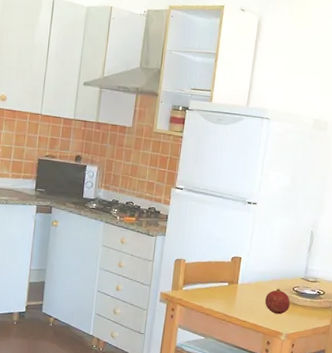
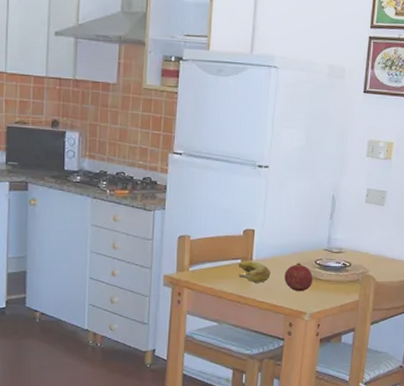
banana: none [225,284,253,304] -> present [239,261,271,283]

